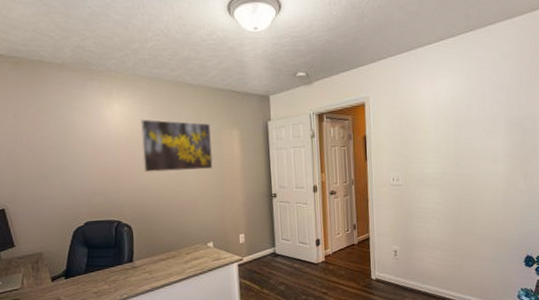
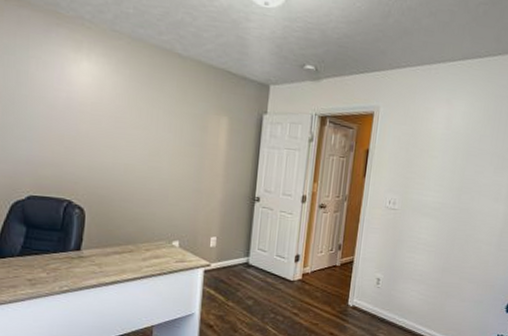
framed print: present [141,119,213,173] -> none [108,85,196,158]

